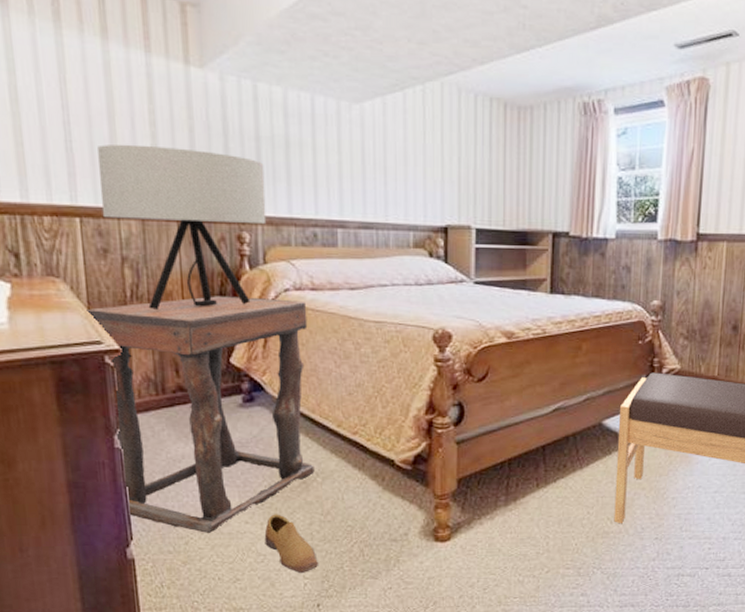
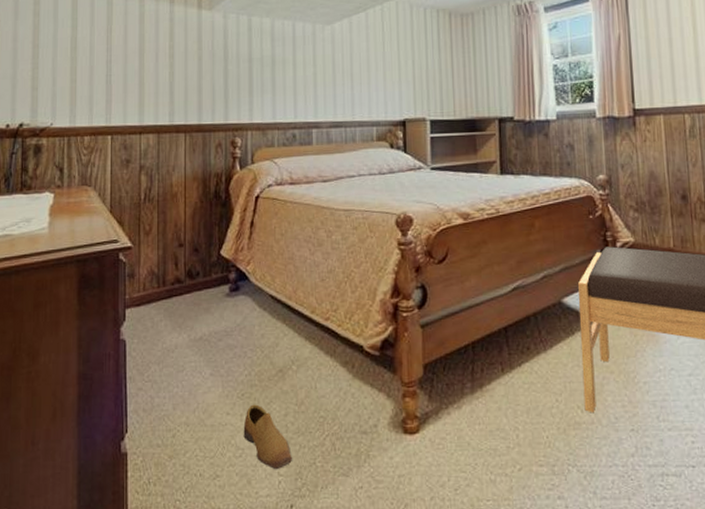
side table: present [87,296,315,533] -> none [109,194,290,425]
table lamp: present [98,144,267,310] -> none [128,73,255,210]

